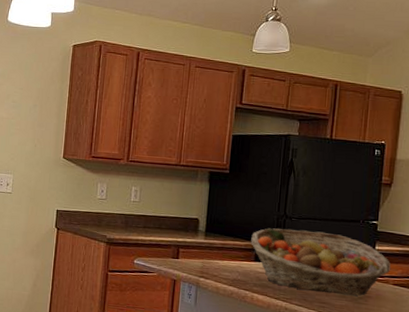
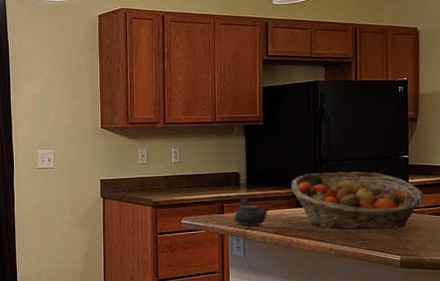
teapot: none [188,245,227,275] -> present [234,197,270,226]

